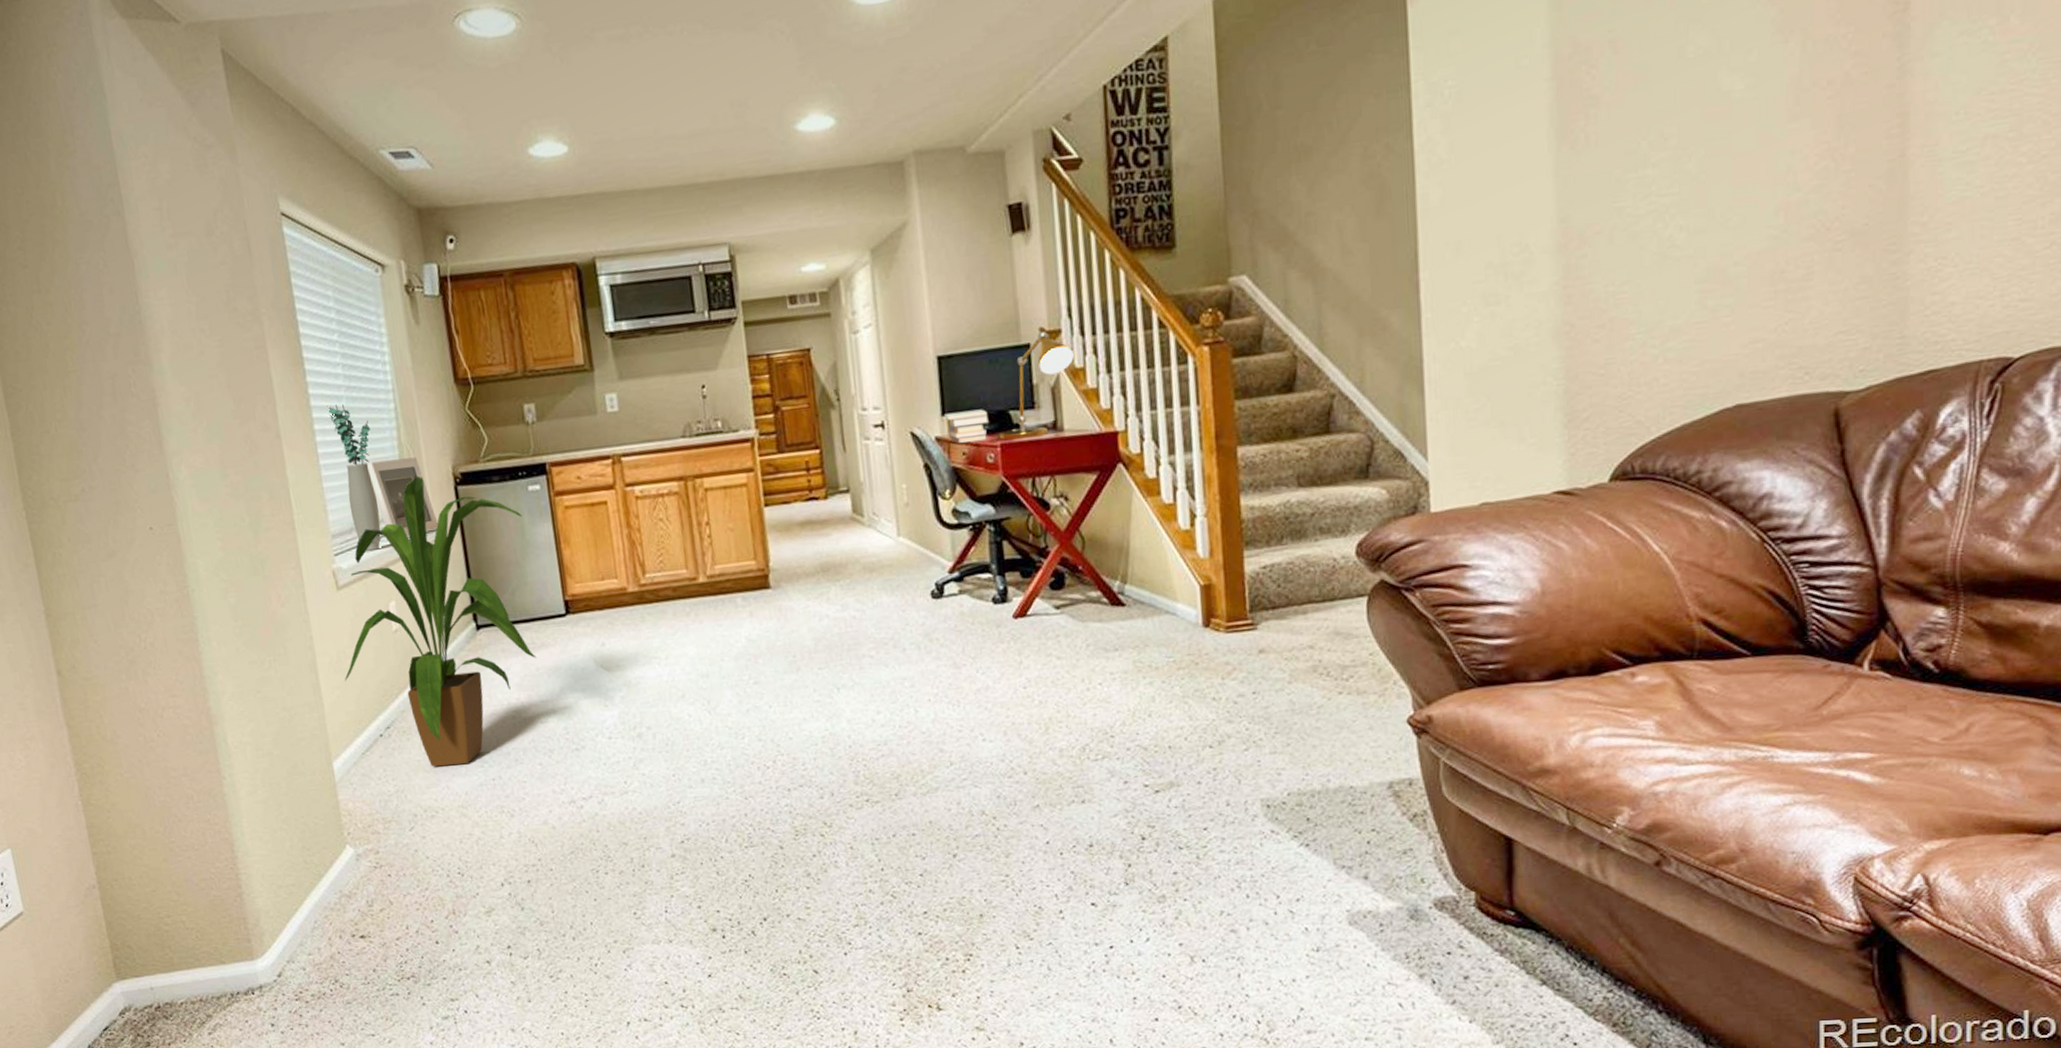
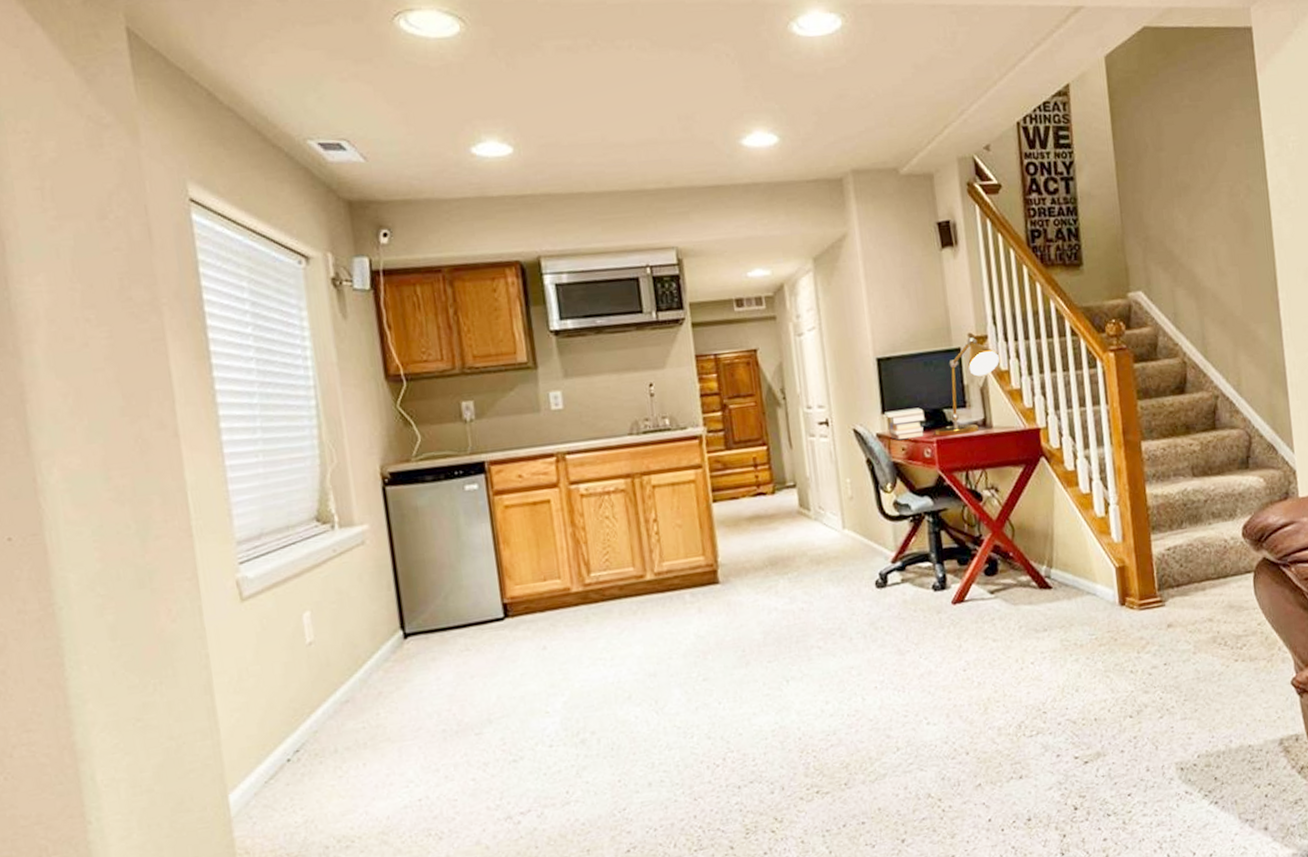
vase: present [326,403,382,551] -> none [235,400,296,558]
house plant: present [345,476,537,767] -> none [246,476,472,792]
picture frame: present [367,457,438,537] -> none [281,456,363,542]

